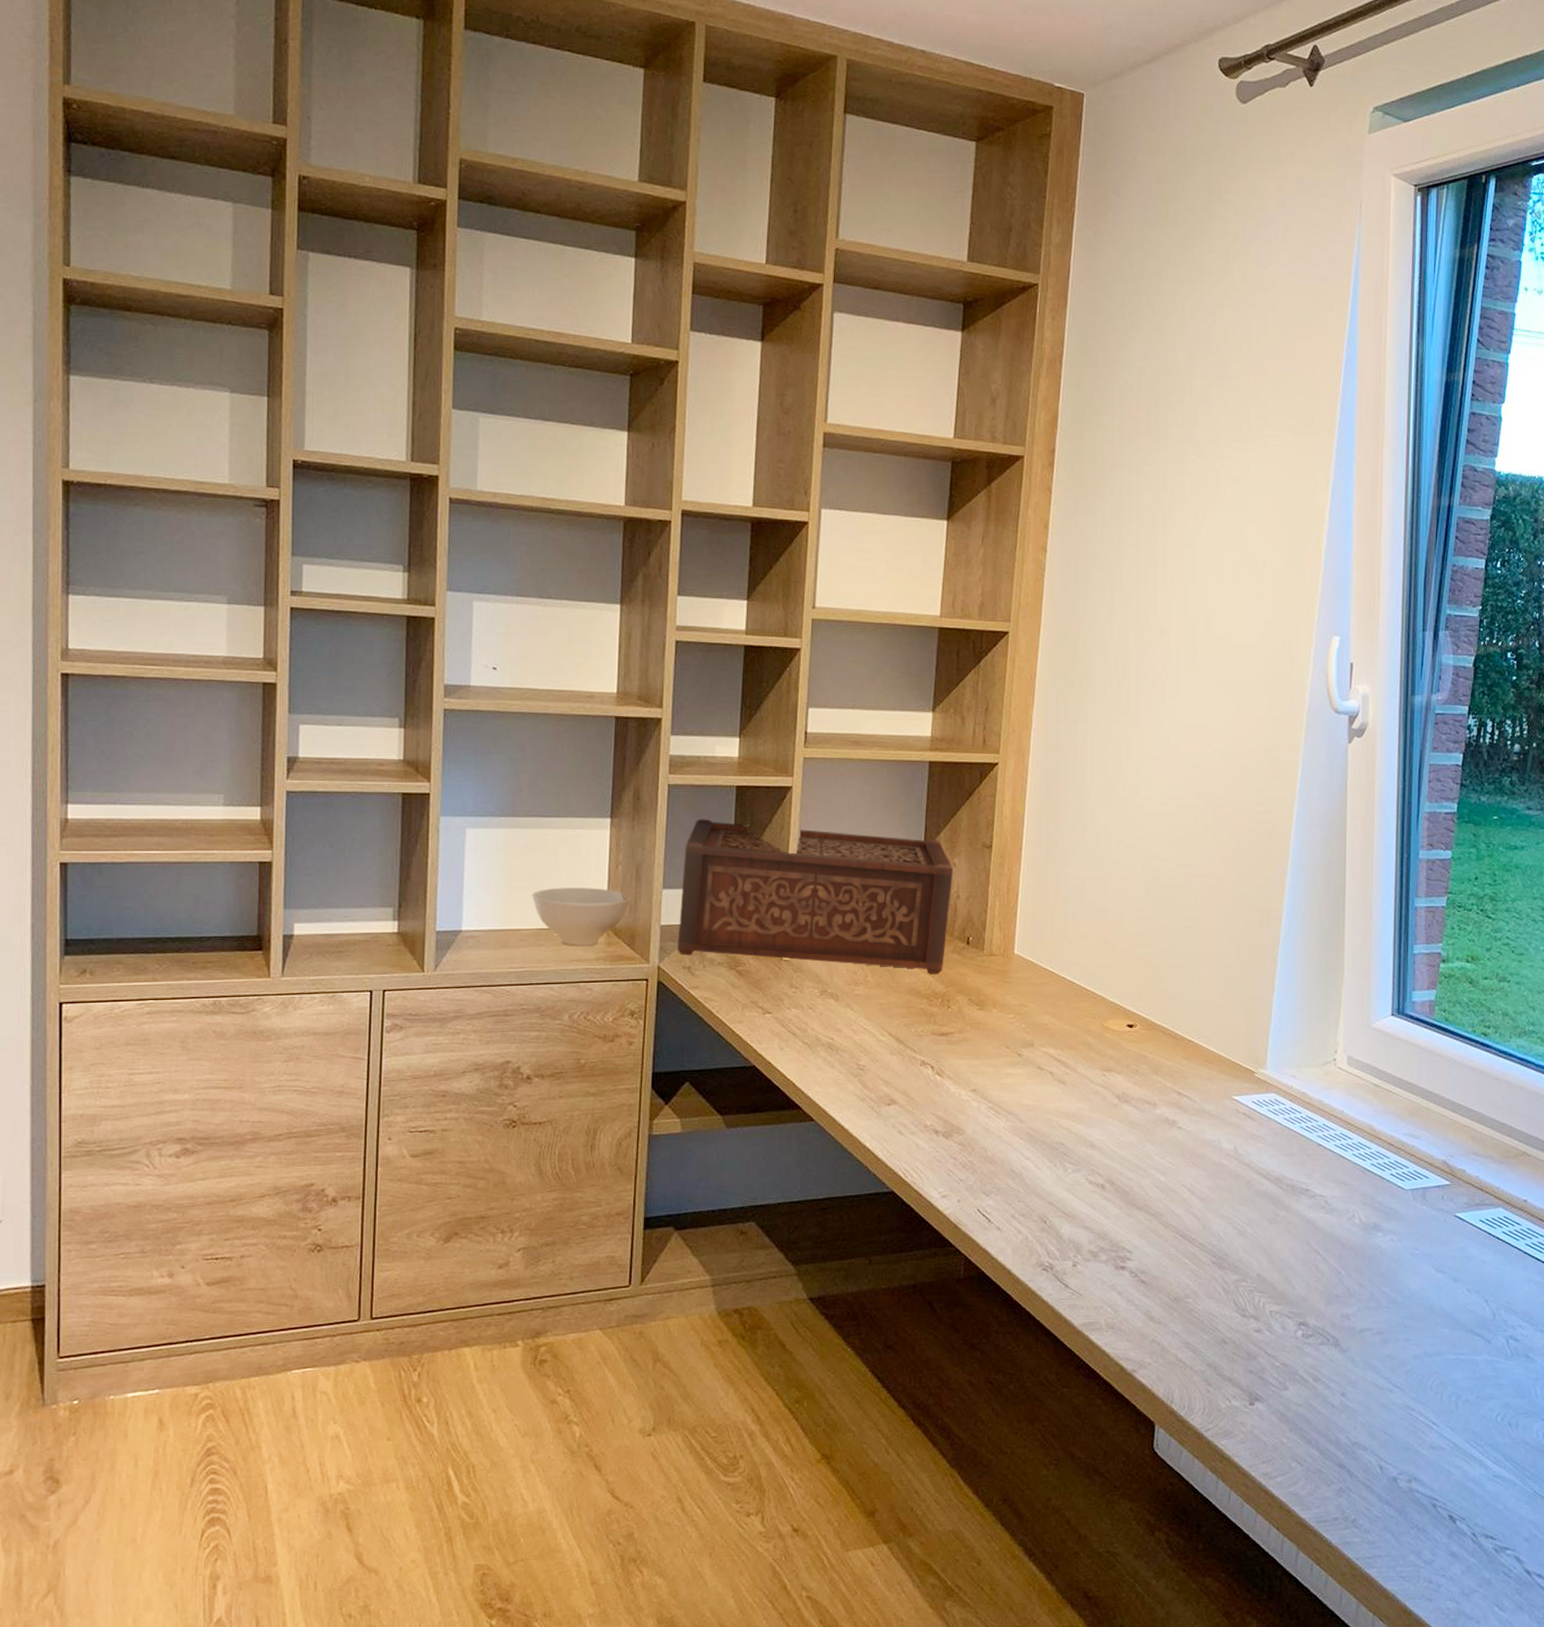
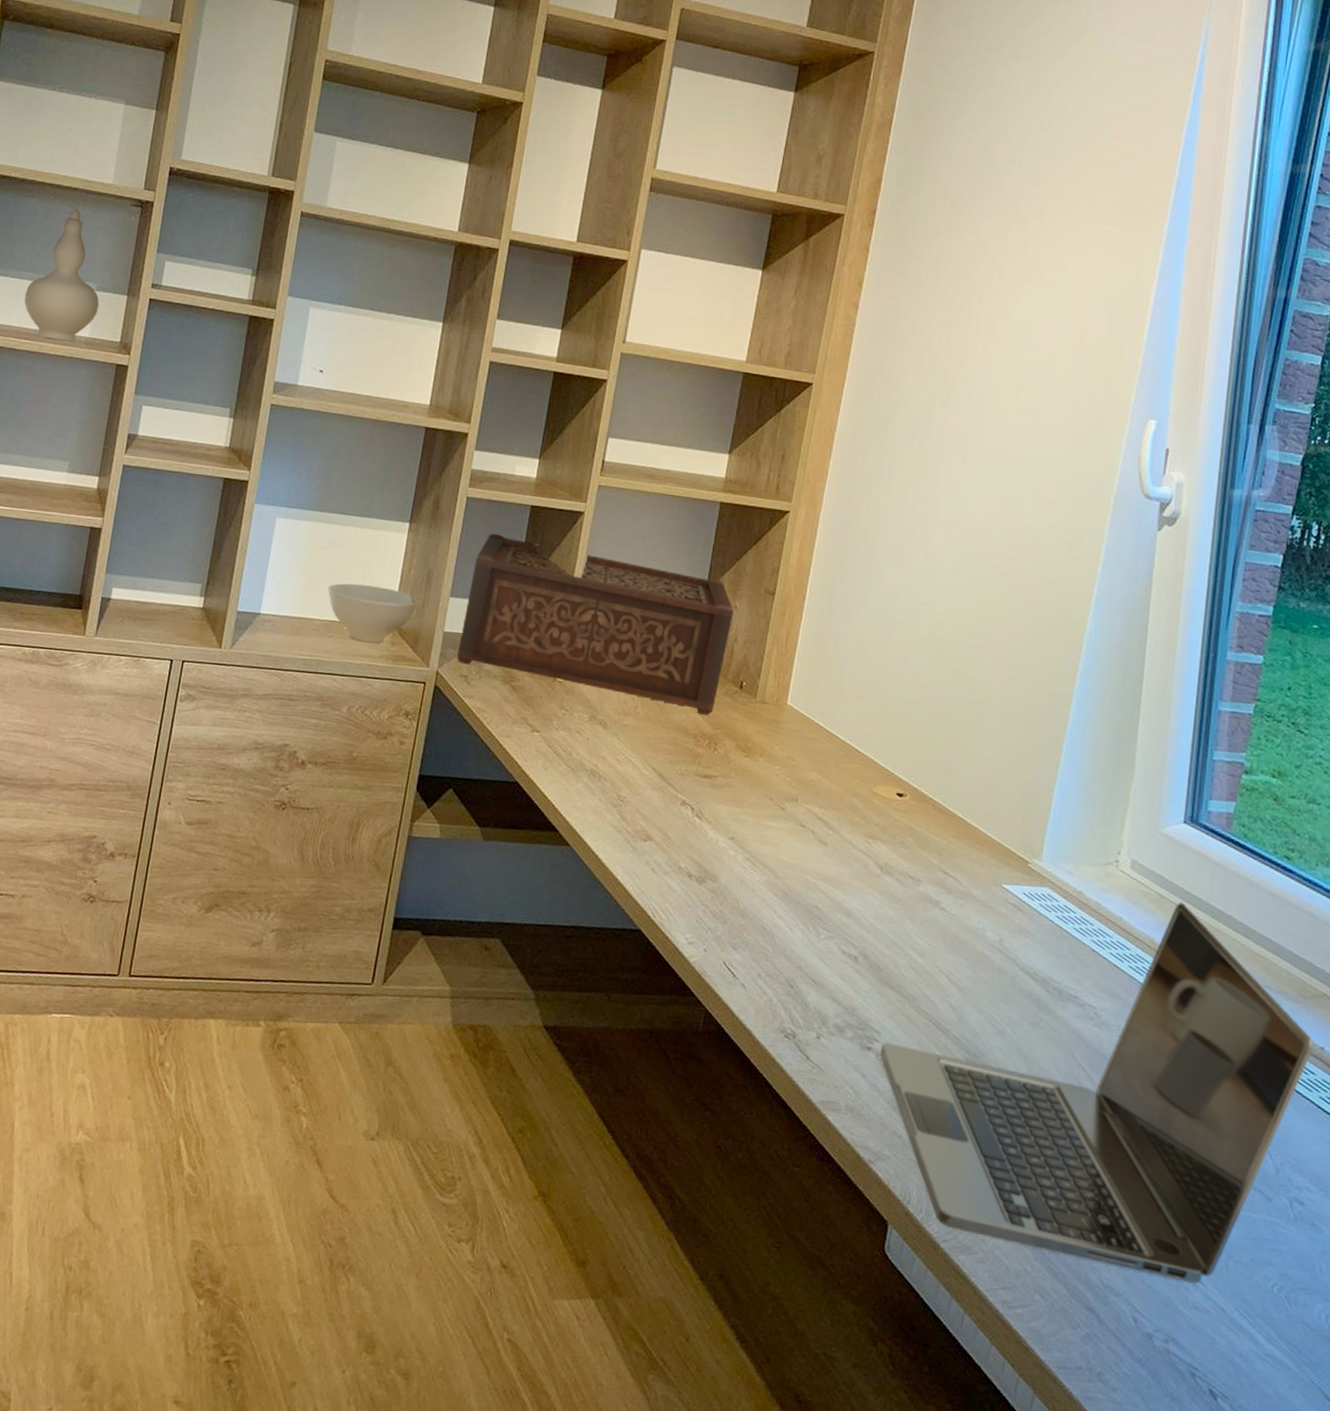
decorative vase: none [144,515,233,663] -> present [24,209,99,342]
laptop: none [1133,1088,1518,1427] -> present [879,902,1314,1284]

